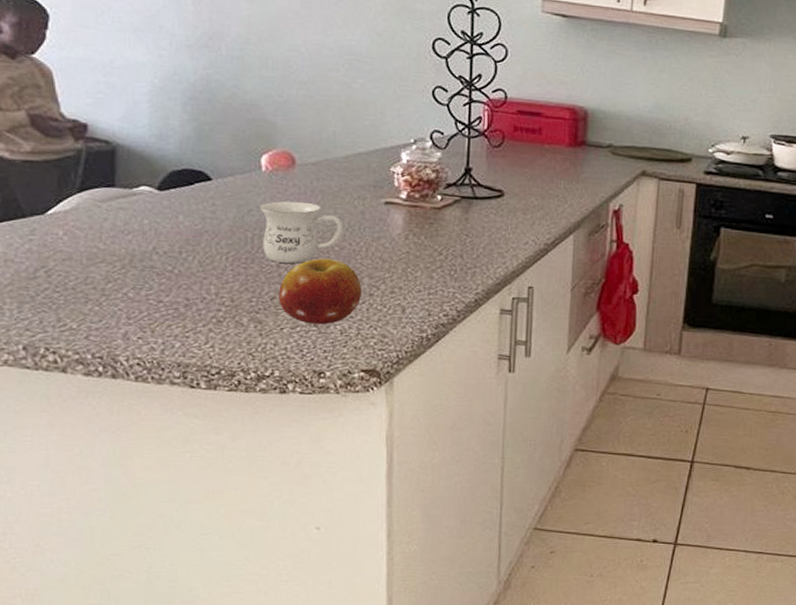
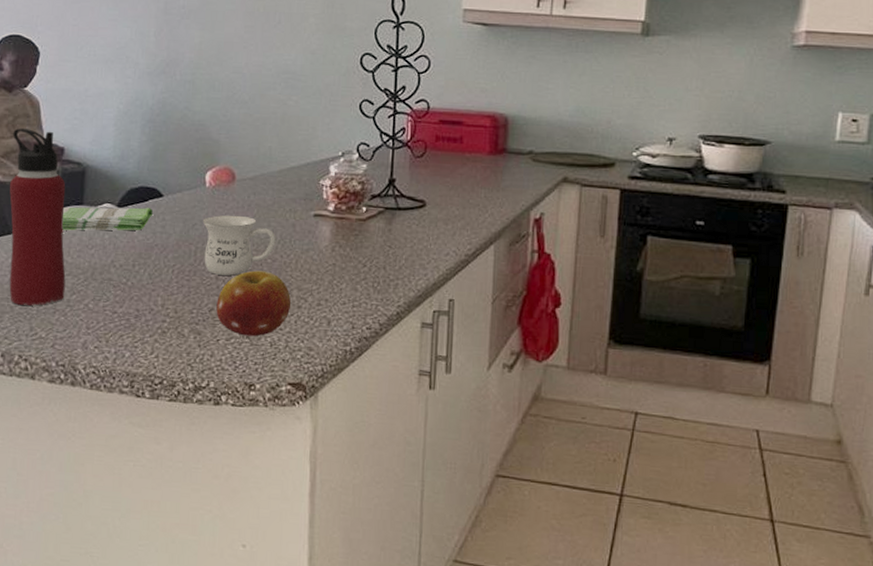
water bottle: none [20,100,98,295] -> present [9,128,66,306]
dish towel: none [91,189,200,216] -> present [62,207,153,231]

